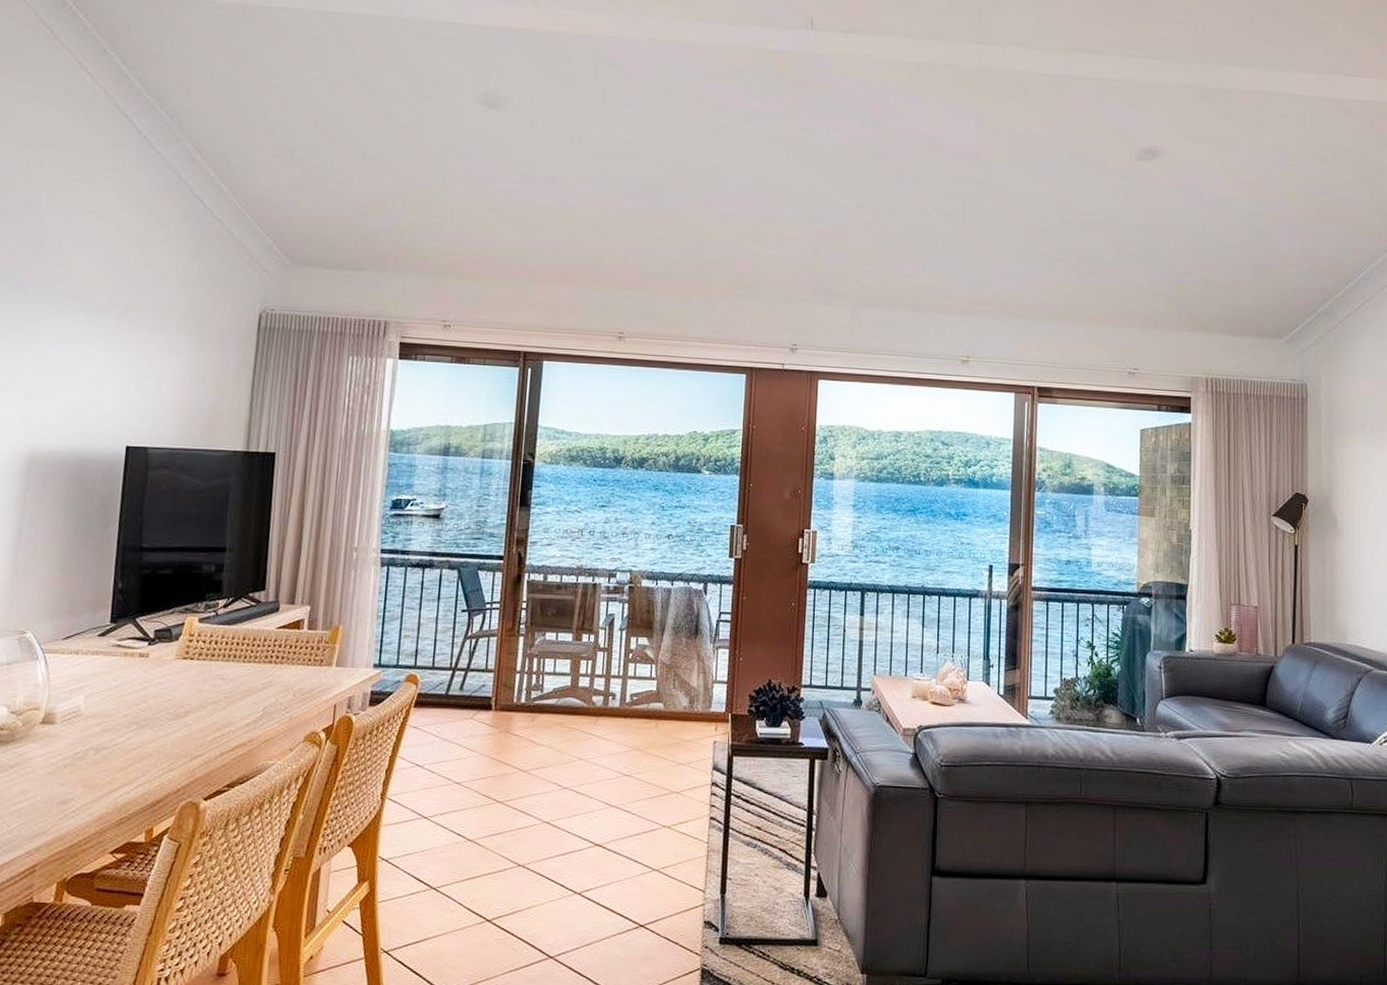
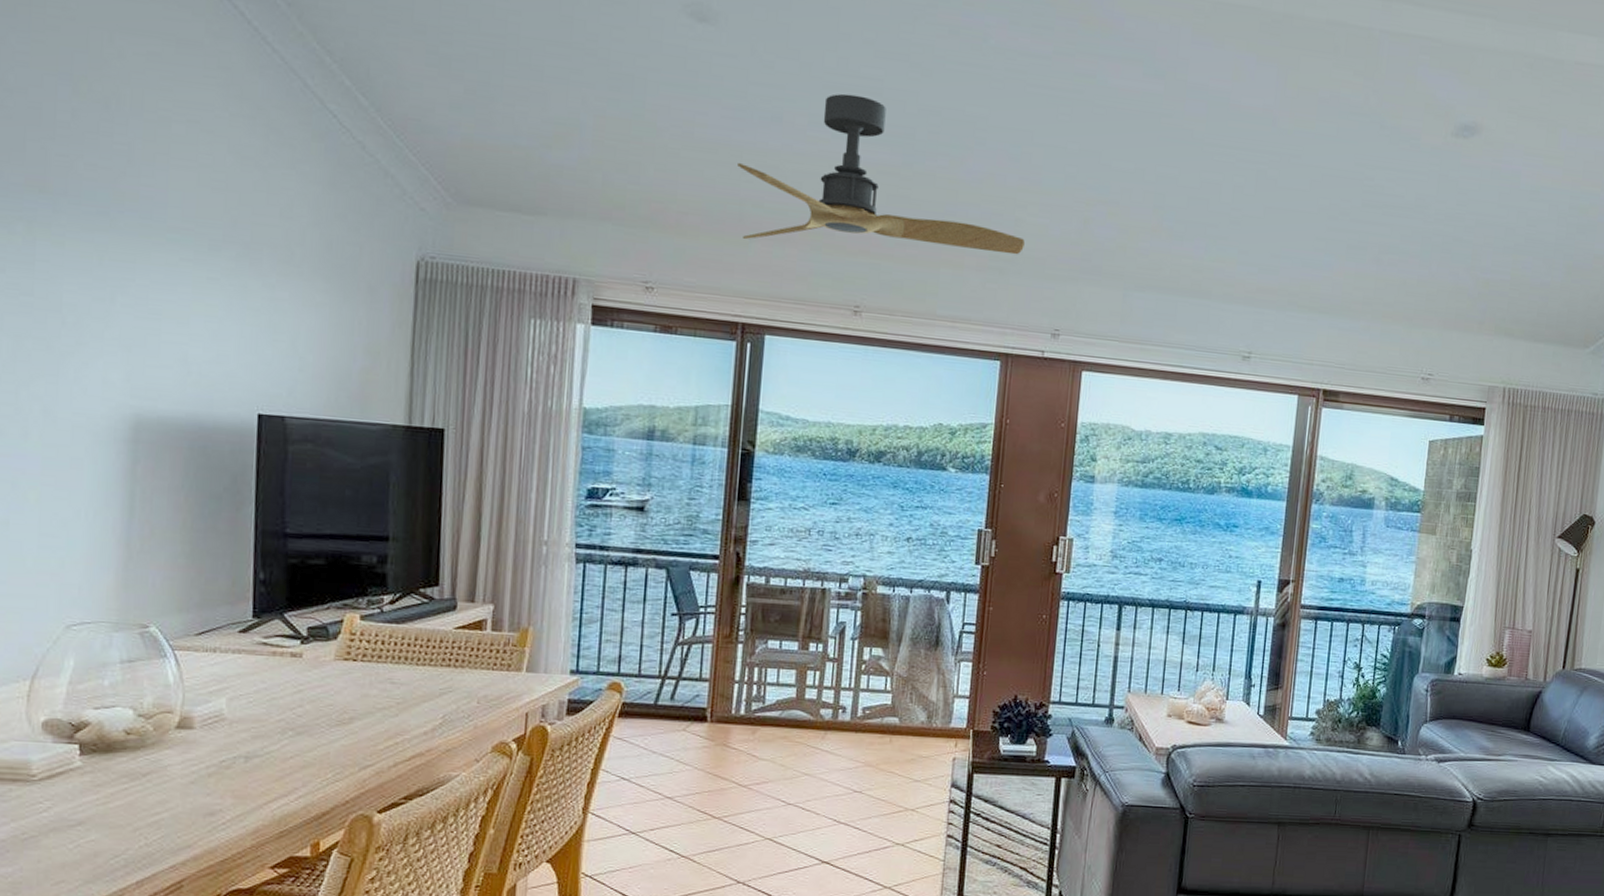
ceiling fan: none [521,157,764,282] -> present [737,93,1025,255]

